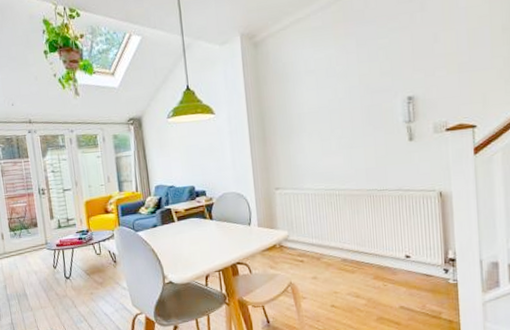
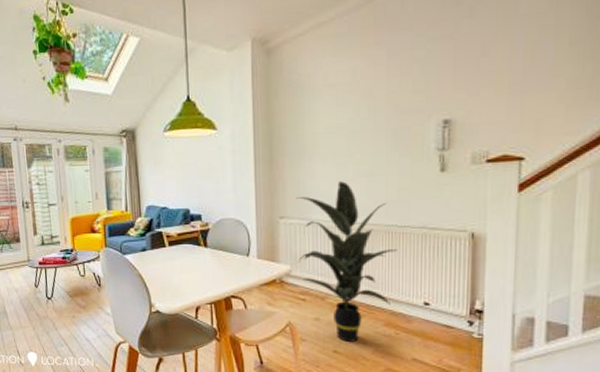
indoor plant: none [288,154,379,296] -> present [296,181,397,342]

